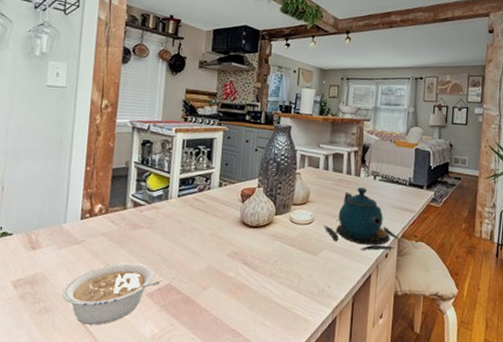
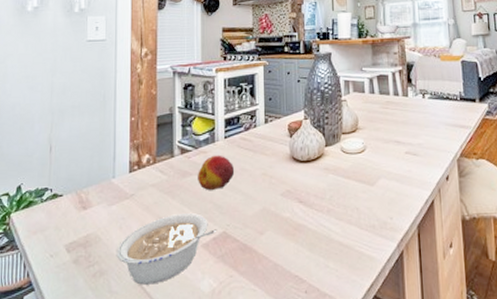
fruit: none [148,211,185,245] -> present [198,155,235,191]
teapot: present [324,187,399,250] -> none [377,108,458,174]

